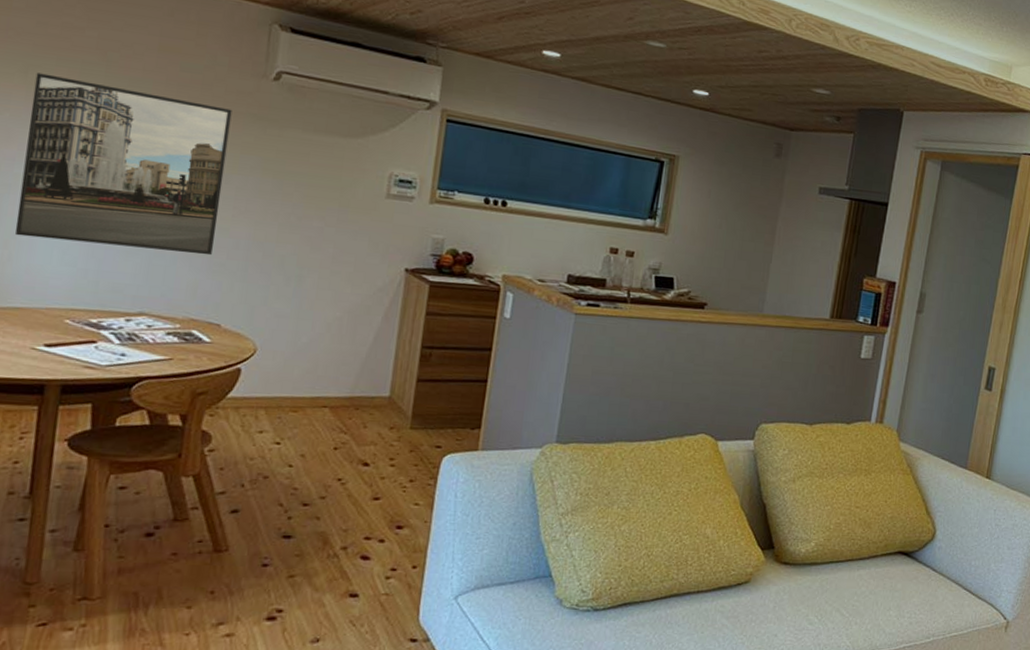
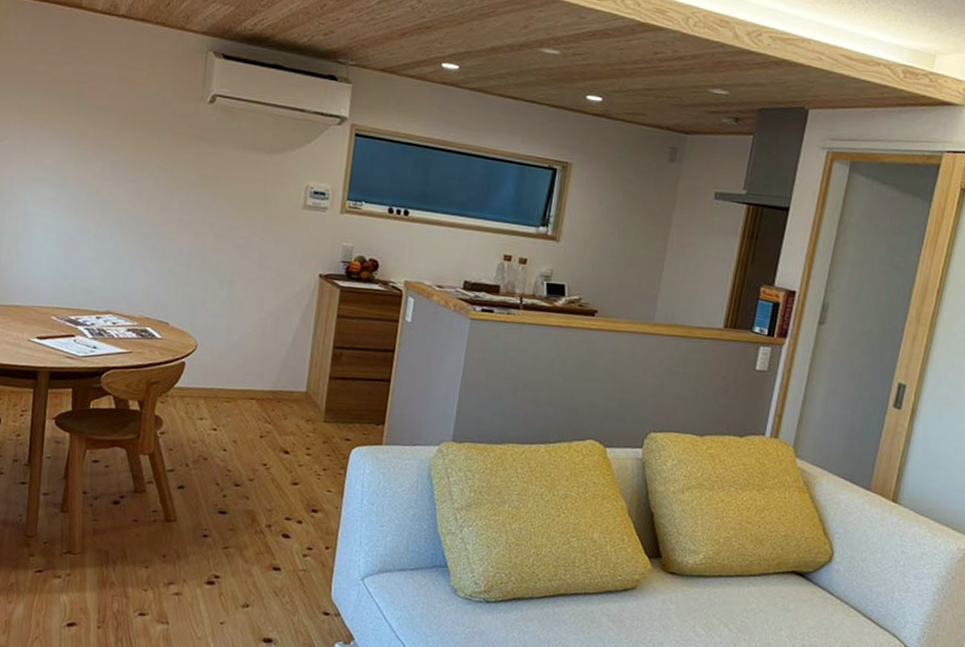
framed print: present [14,72,233,256] -> none [14,104,177,262]

